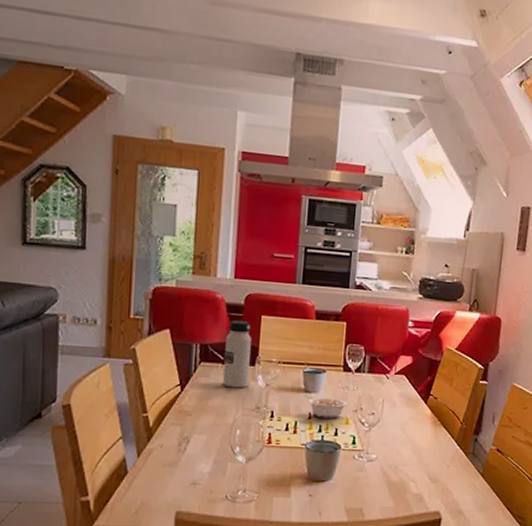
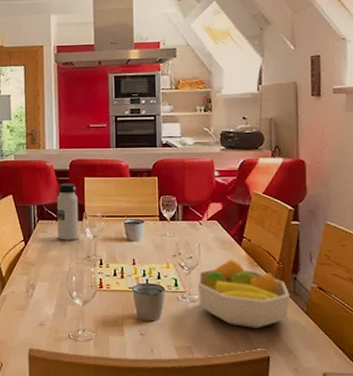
legume: present [303,394,348,419] -> none [126,242,167,264]
fruit bowl: none [376,418,468,490] -> present [197,260,289,328]

